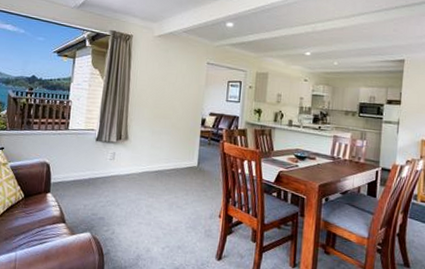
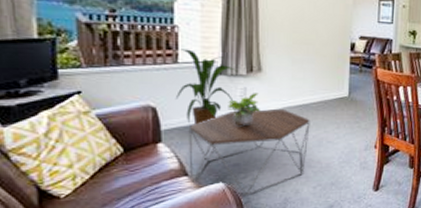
house plant: none [63,119,110,181] -> present [175,49,237,125]
coffee table: none [67,172,164,247] -> present [188,108,310,195]
potted plant: none [100,157,125,185] -> present [228,93,261,125]

